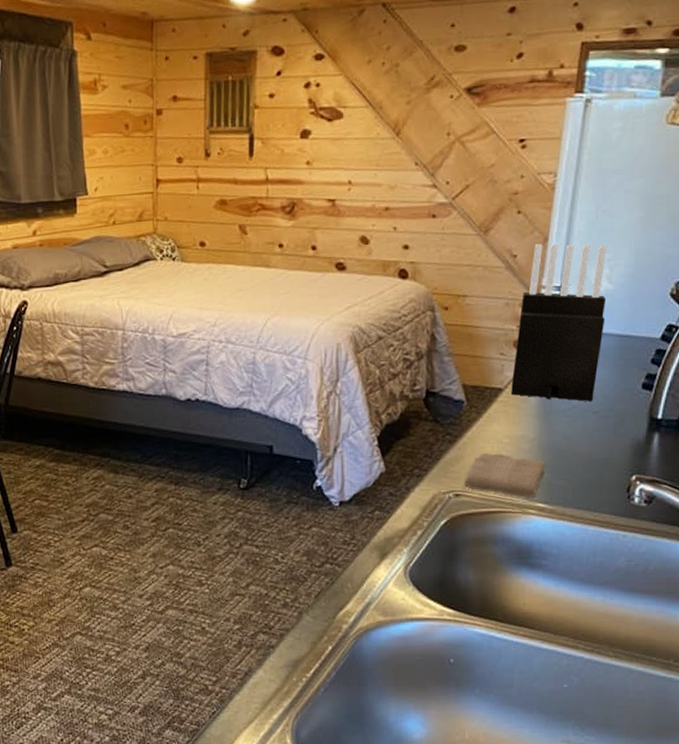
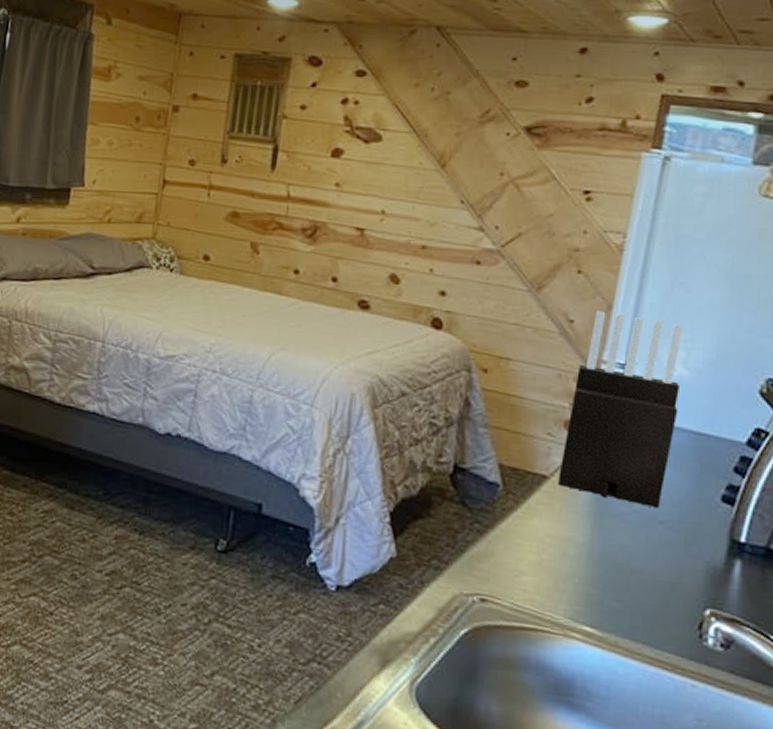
washcloth: present [465,452,545,499] -> none [493,551,596,619]

